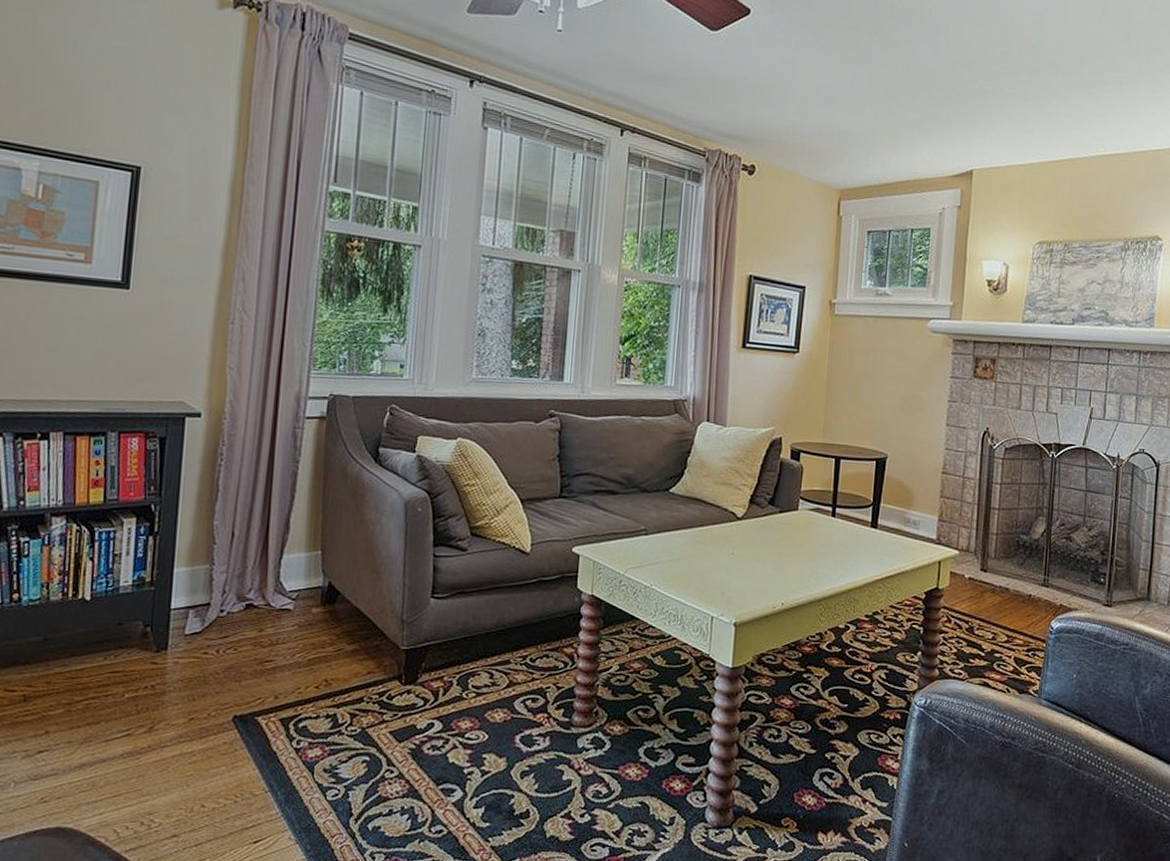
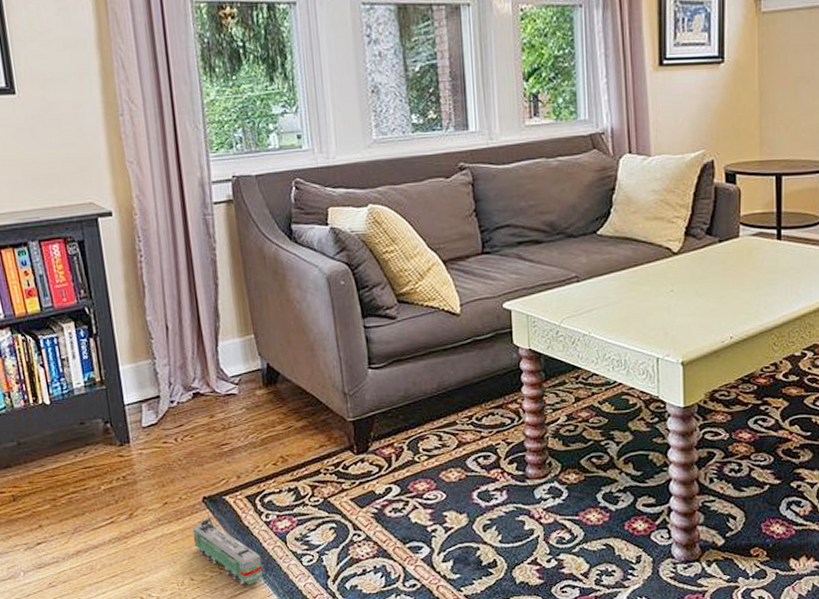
toy train: none [213,738,283,817] -> present [192,517,263,585]

